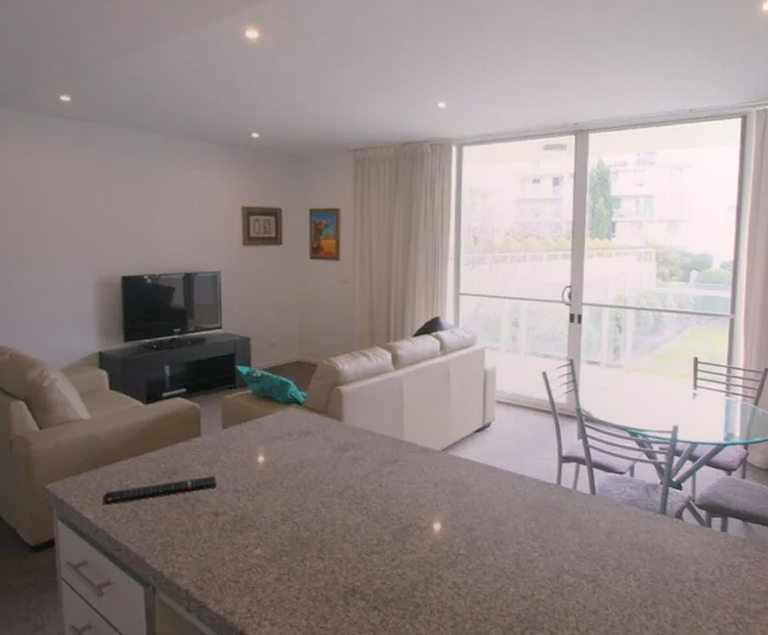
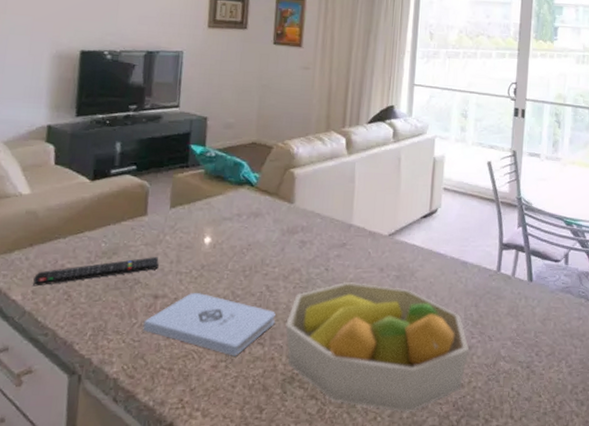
notepad: none [207,509,333,570] -> present [143,292,276,356]
fruit bowl: none [342,498,531,624] -> present [284,282,470,412]

